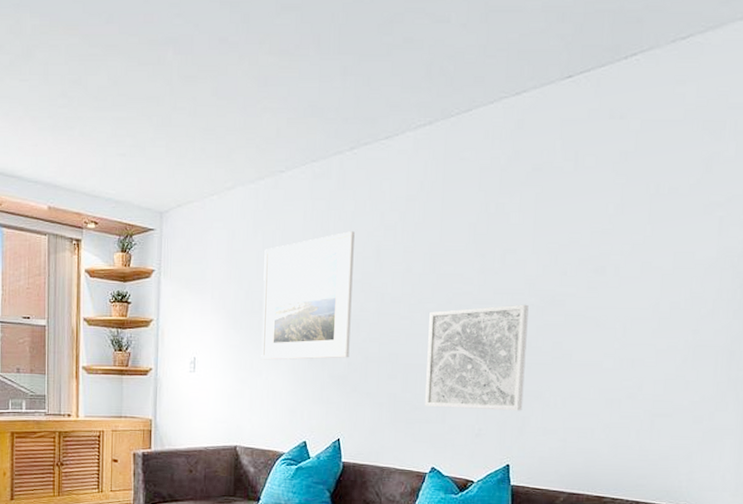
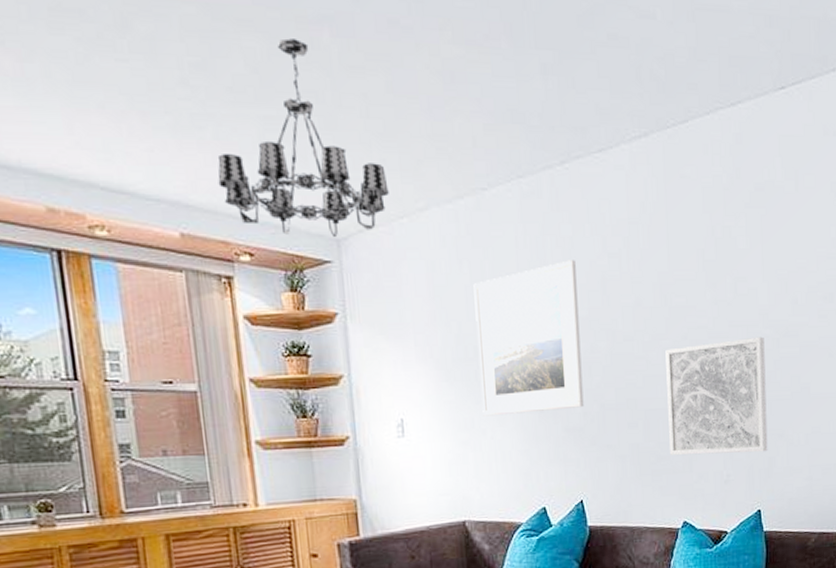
chandelier: none [79,58,205,211] -> present [217,38,389,238]

